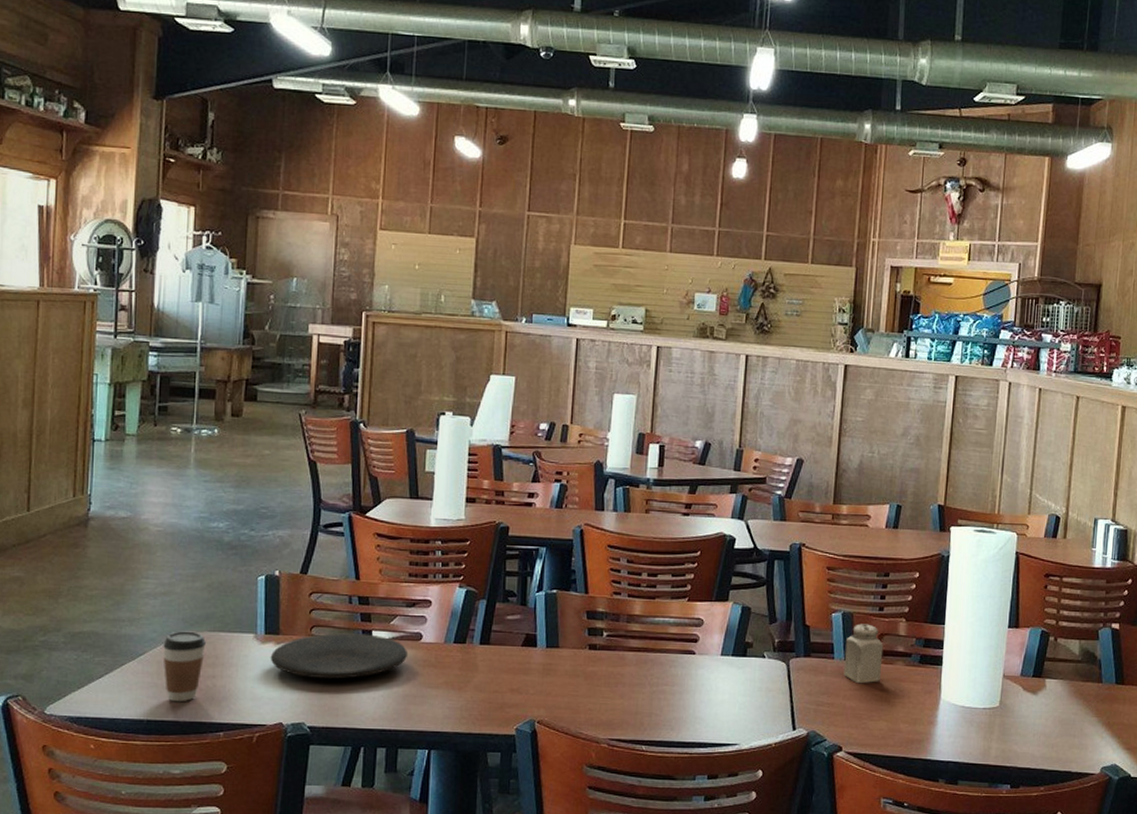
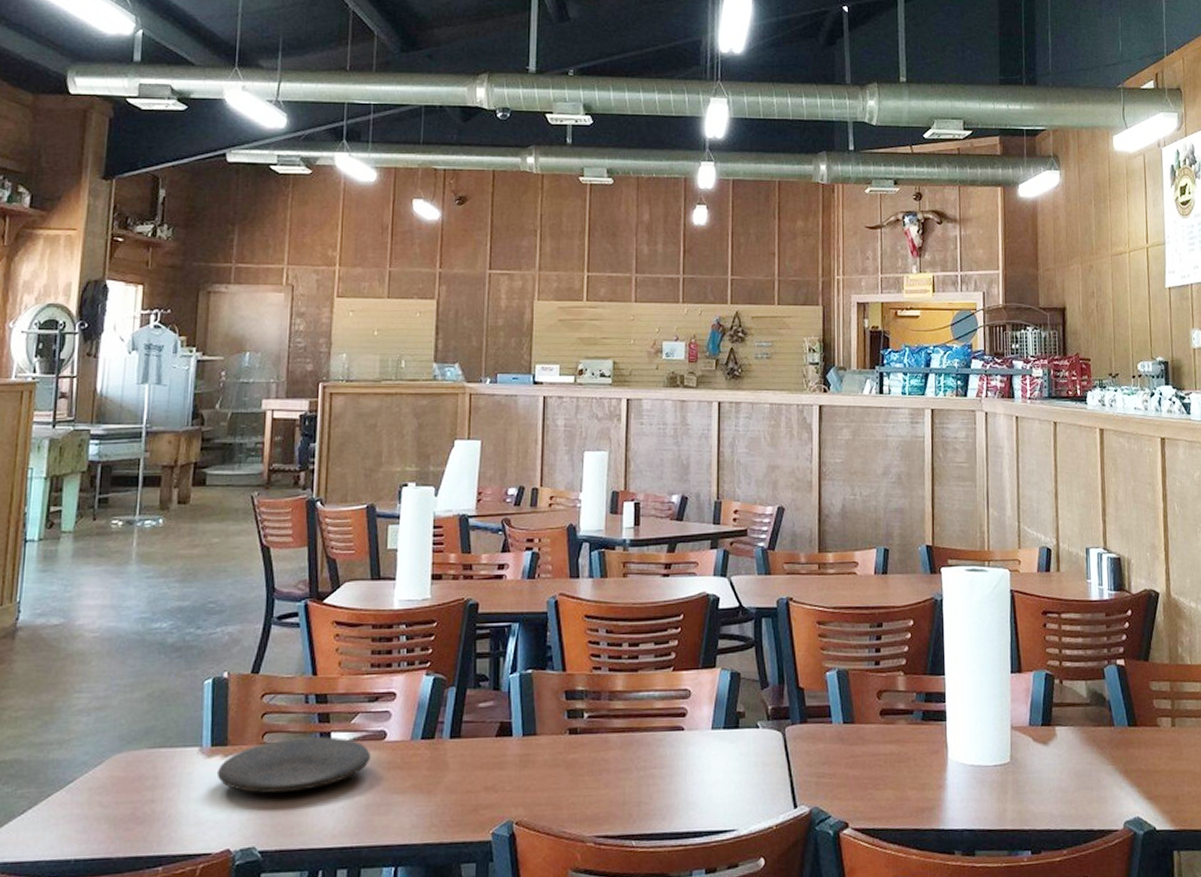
coffee cup: present [163,631,206,702] -> none [95,749,145,835]
salt shaker: present [843,623,884,684] -> none [842,681,884,749]

